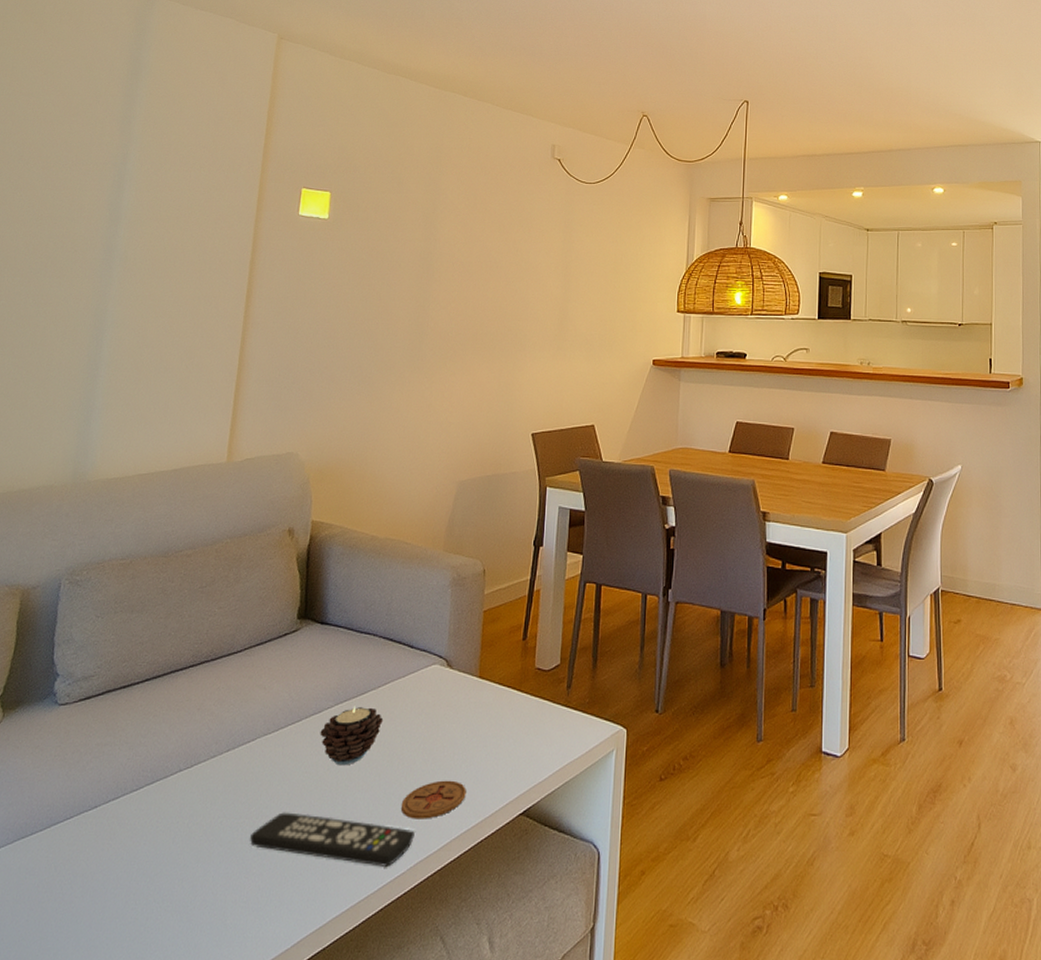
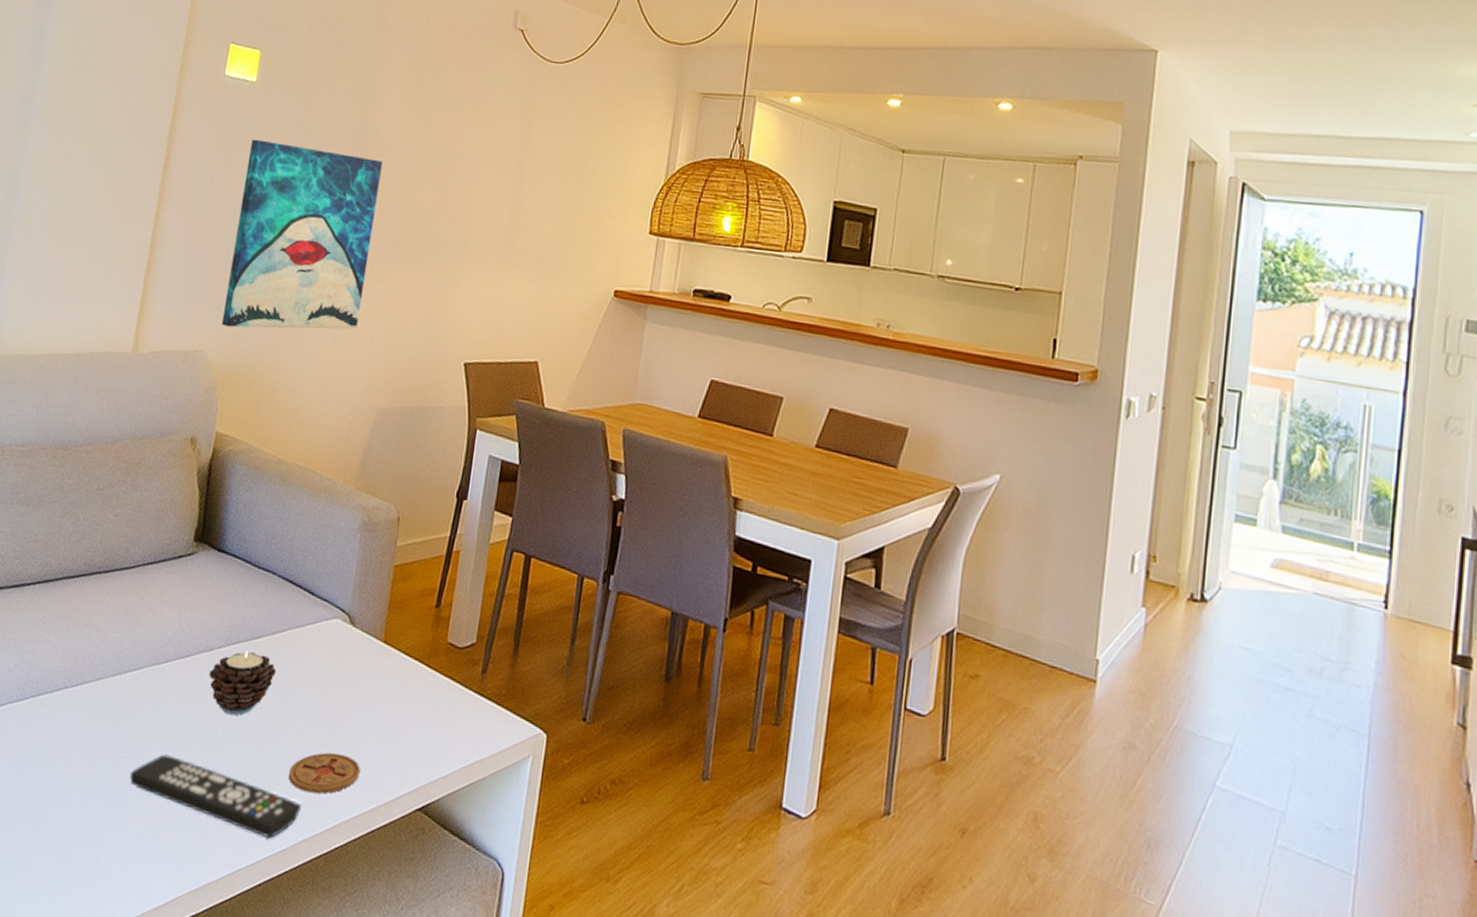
wall art: none [310,267,447,429] -> present [221,139,382,330]

